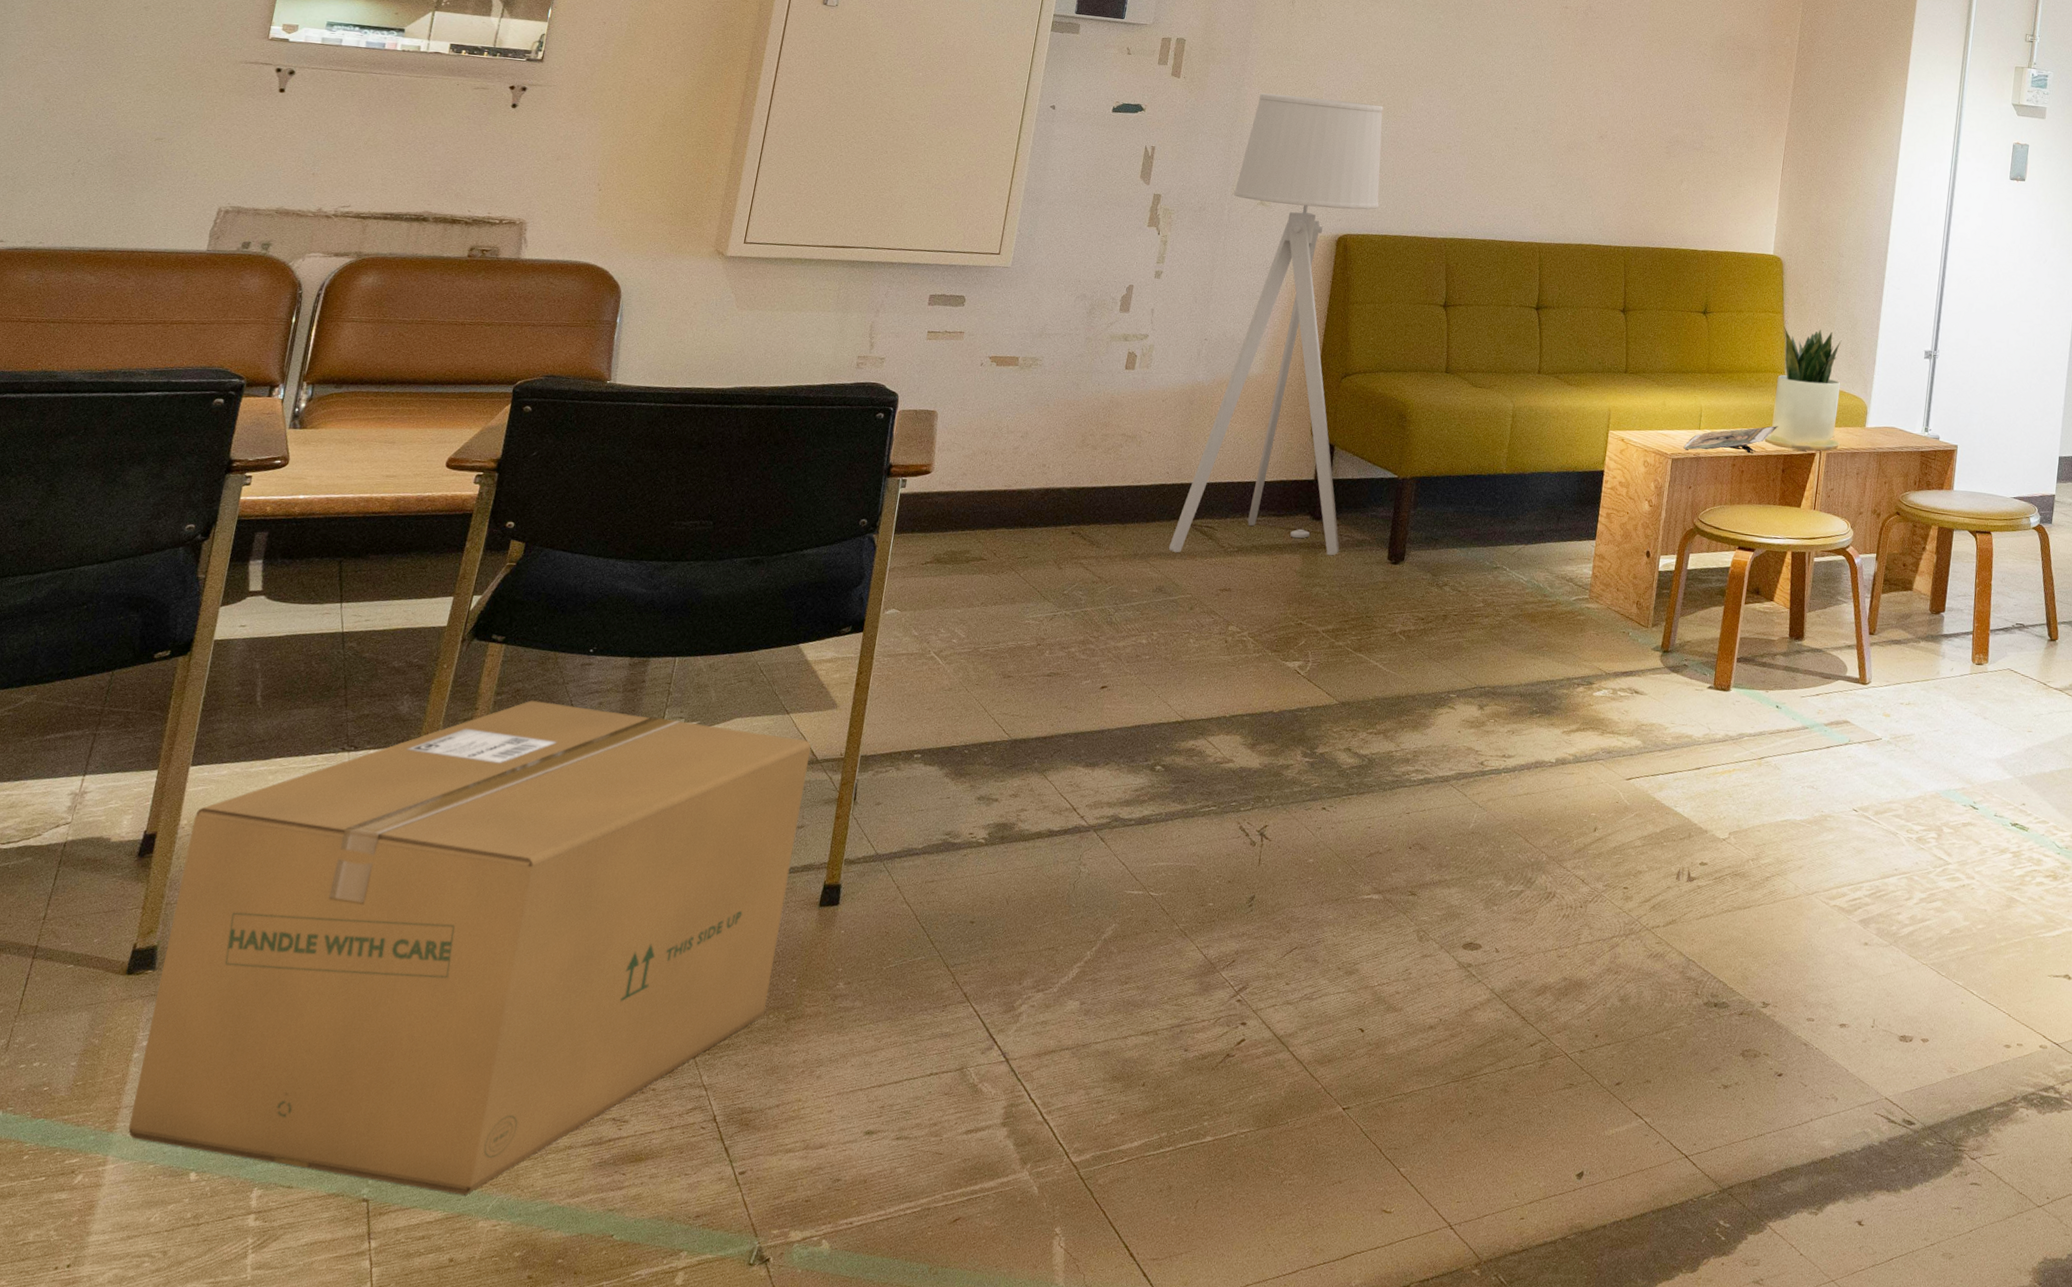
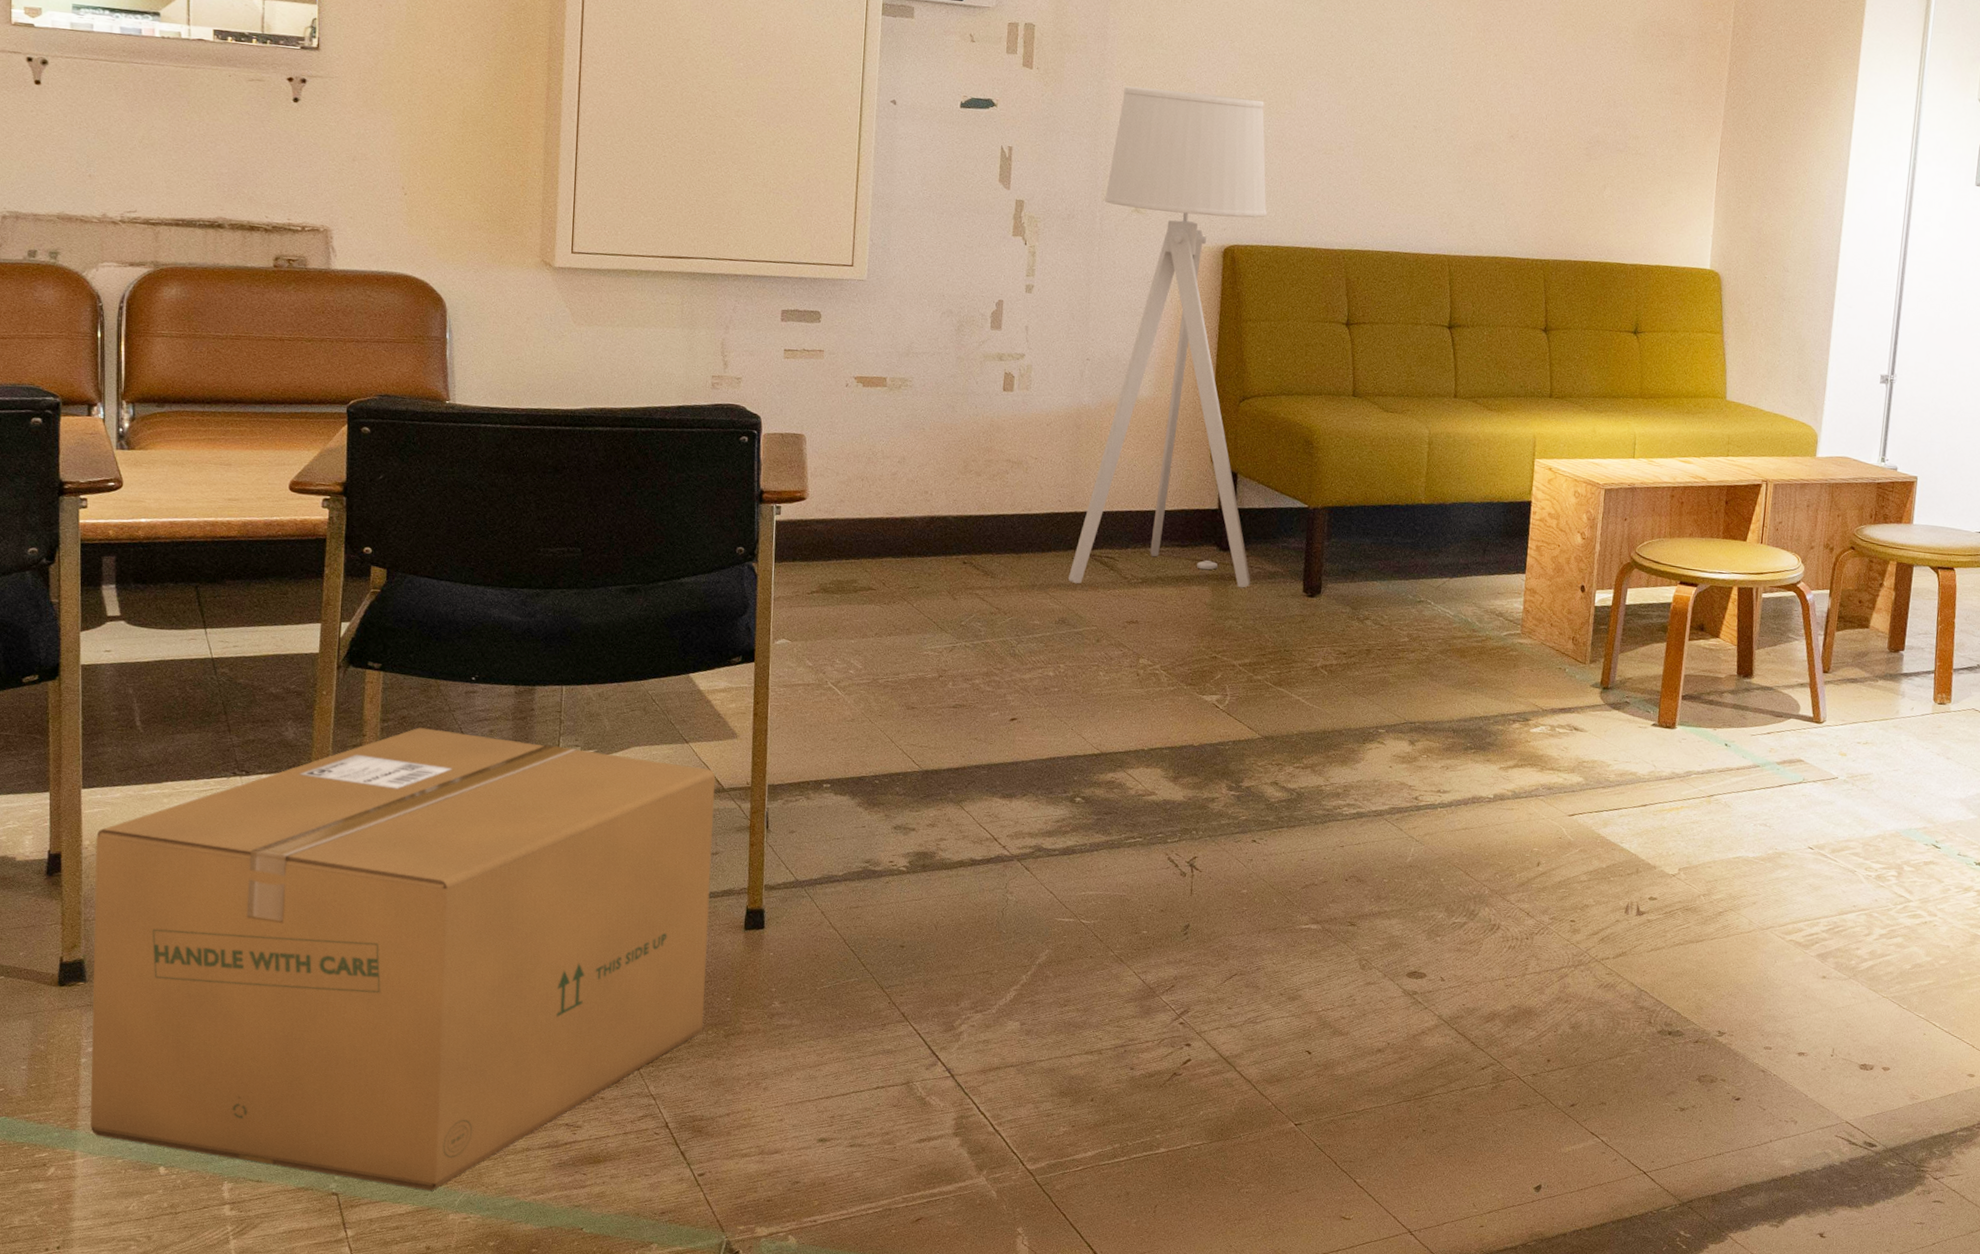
magazine: present [1683,425,1779,454] -> none [1617,454,1721,485]
planter: present [1764,327,1842,452] -> none [1705,349,1789,483]

